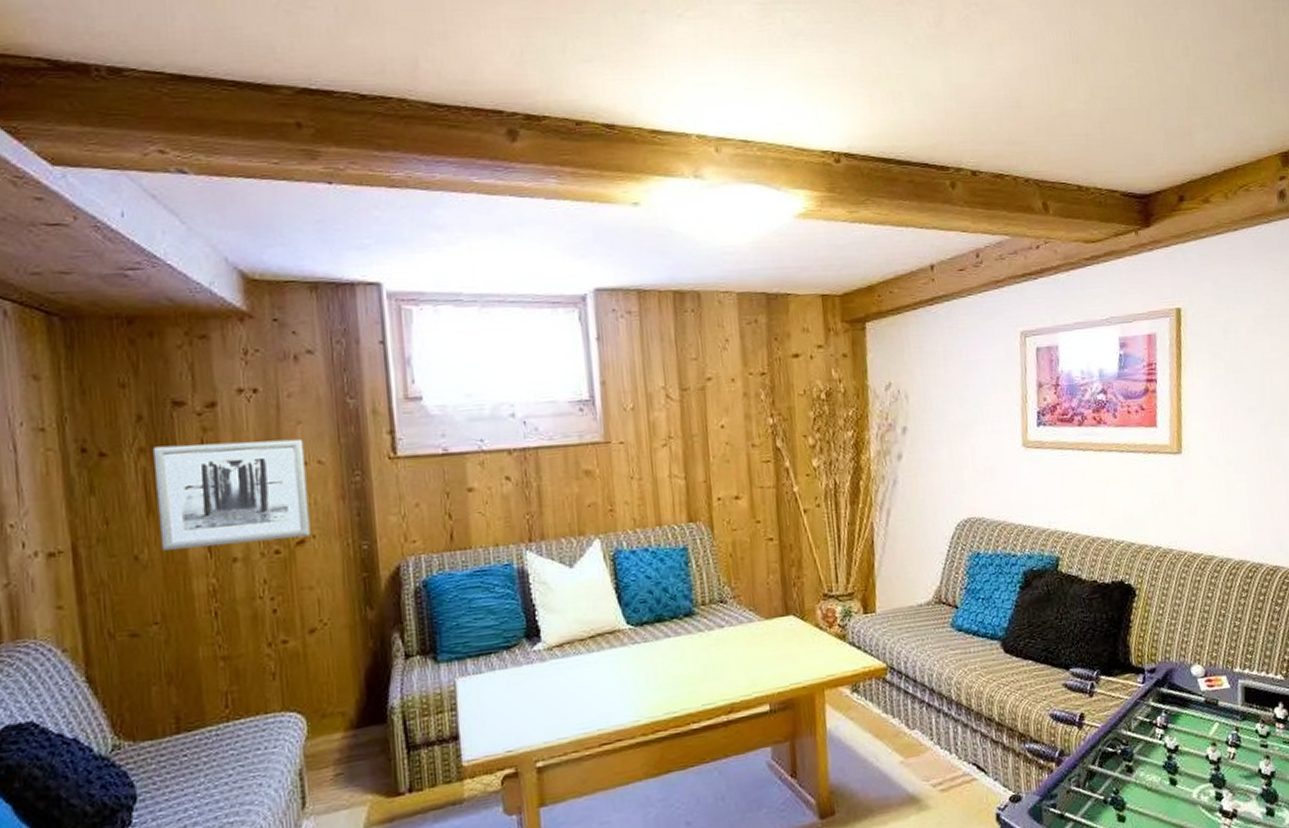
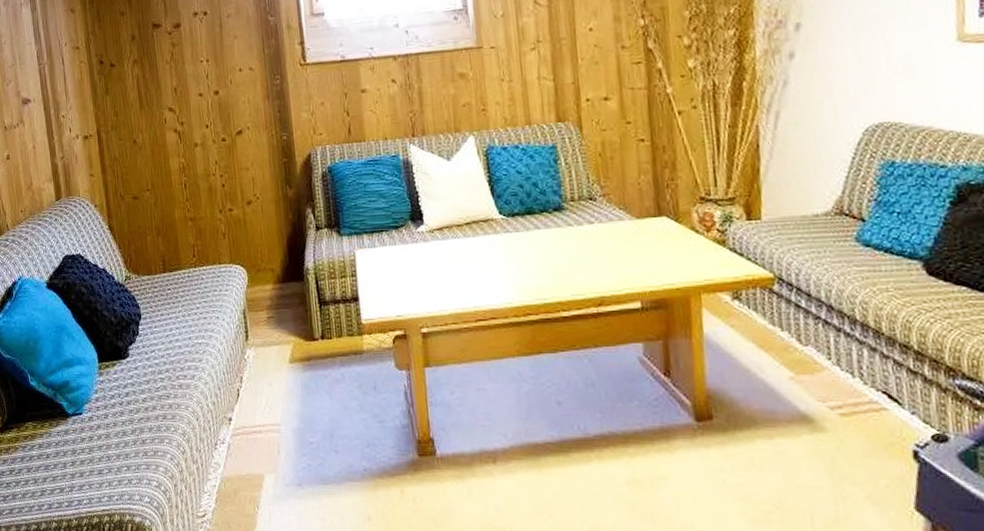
wall art: present [152,439,311,550] -> none [142,50,246,136]

